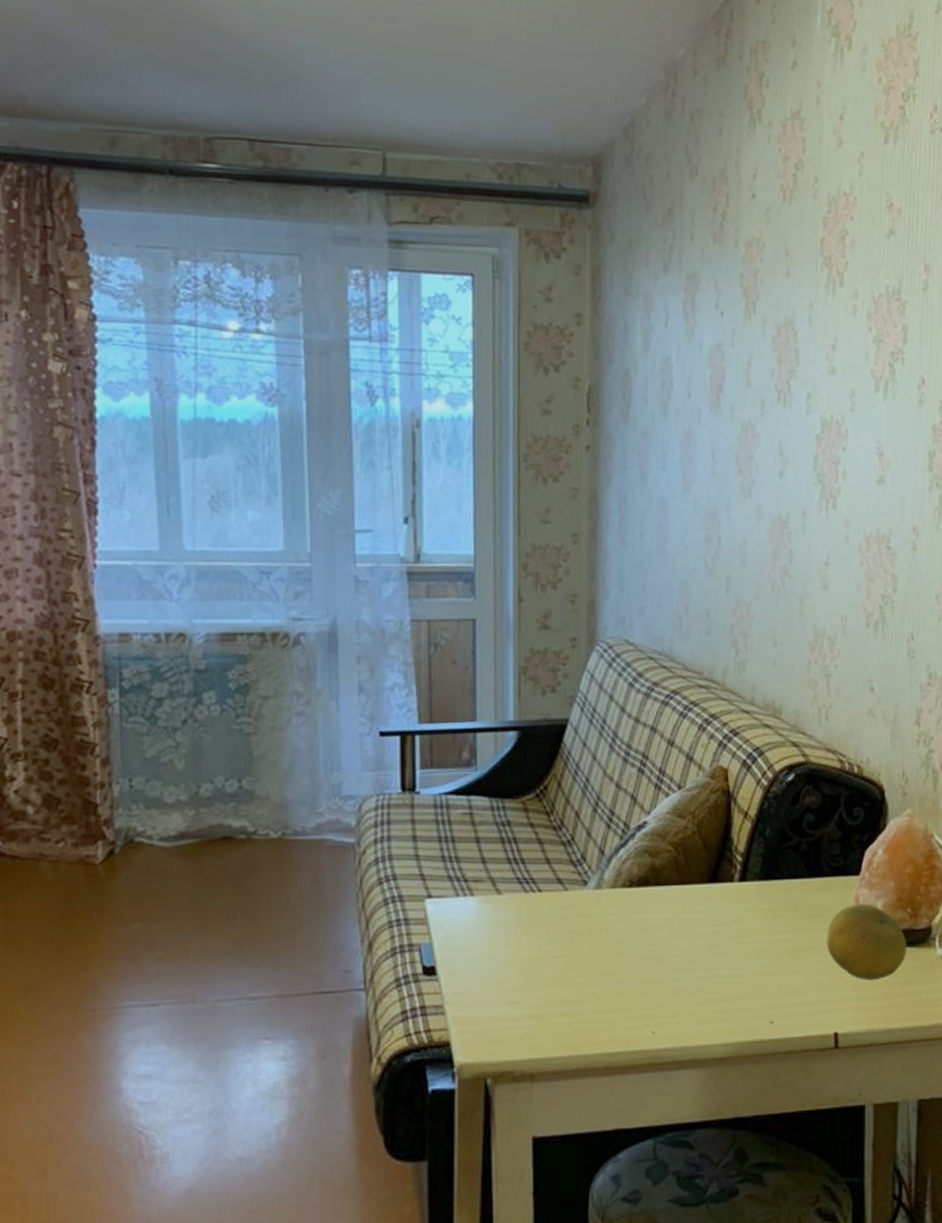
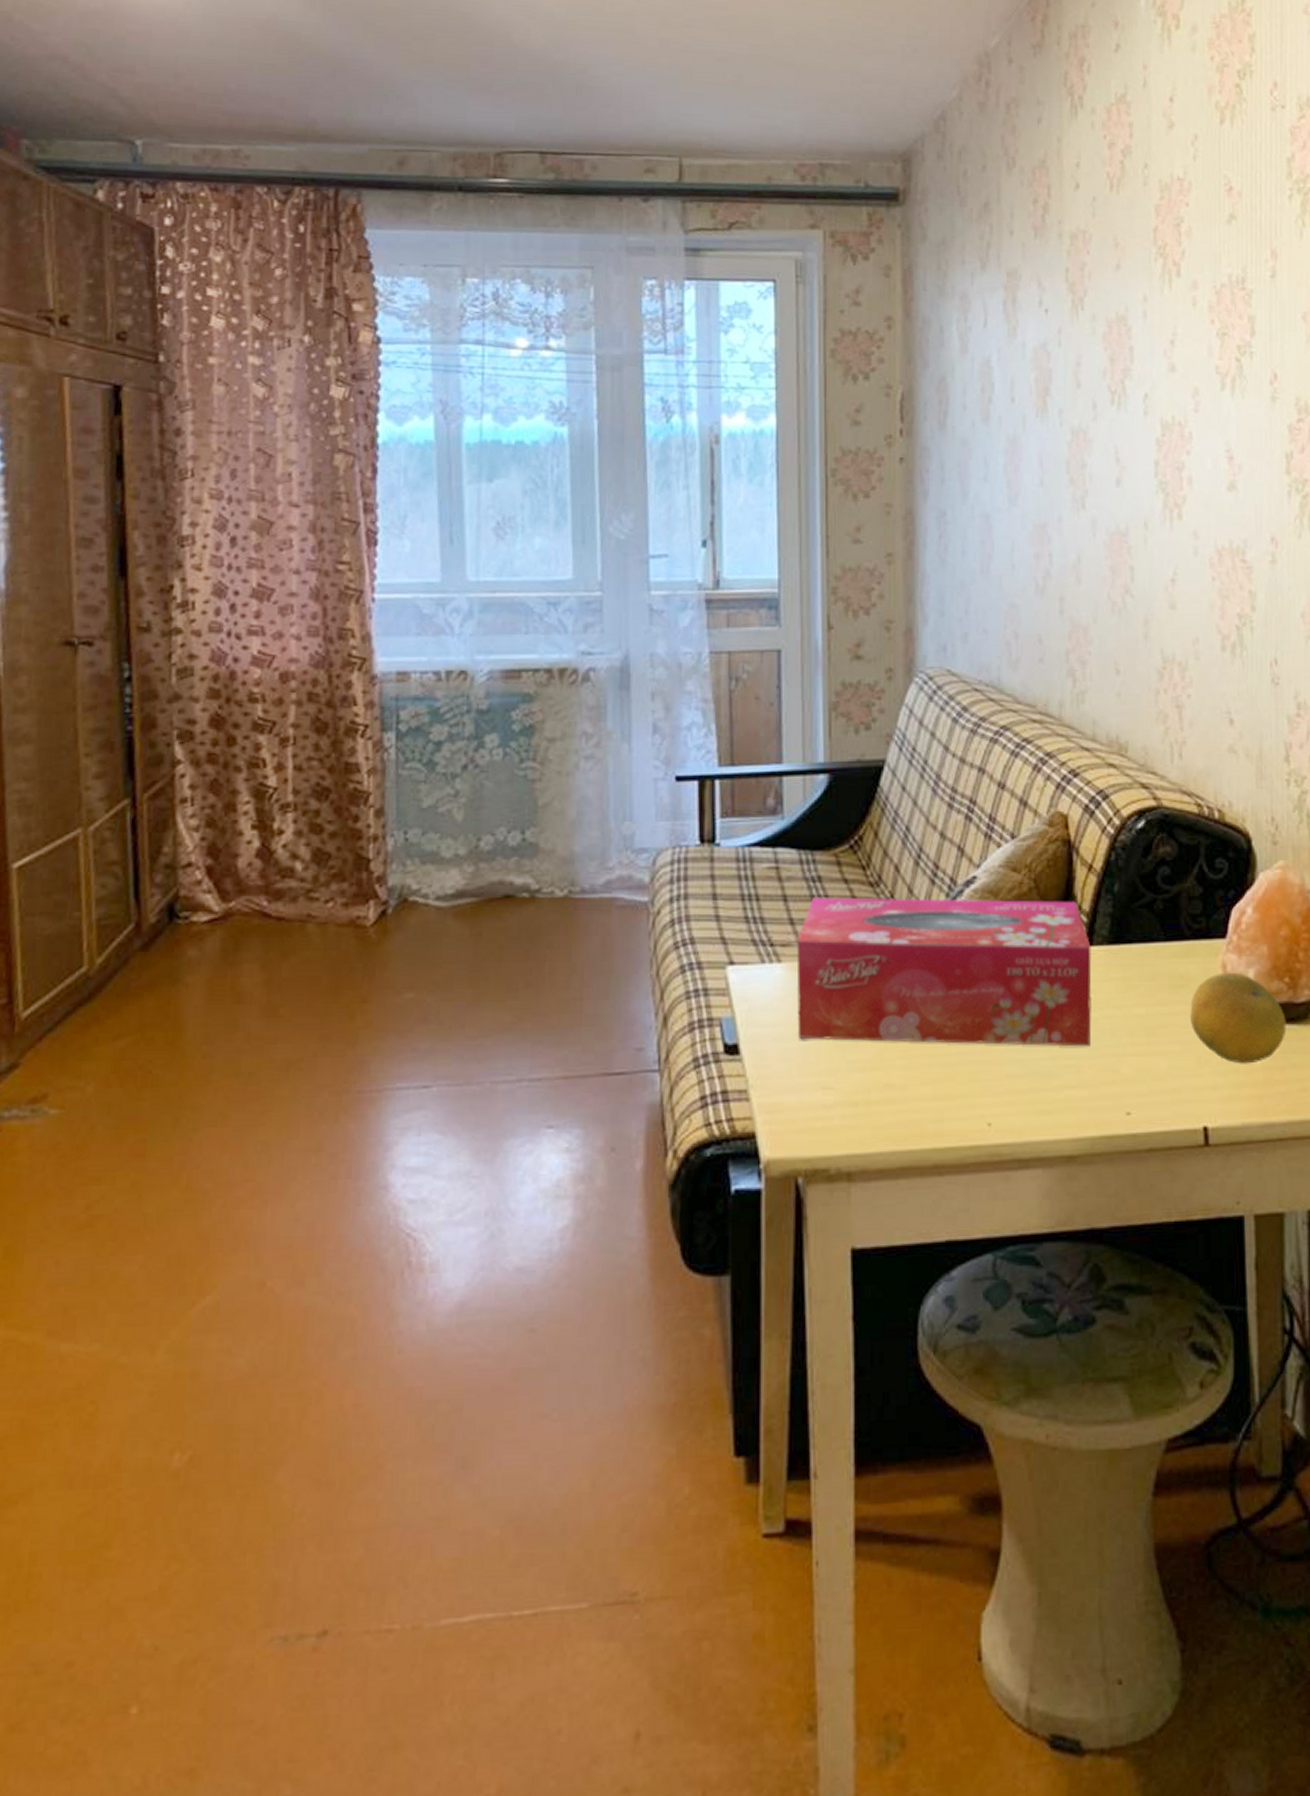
tissue box: none [487,839,745,967] -> present [796,897,1092,1047]

